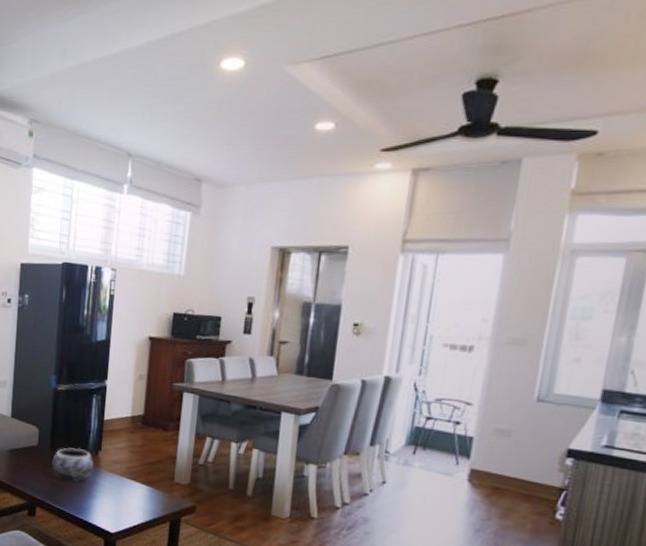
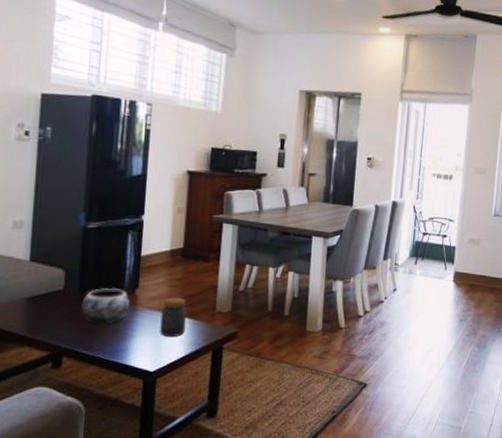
jar: none [120,463,146,503] -> present [160,297,187,337]

